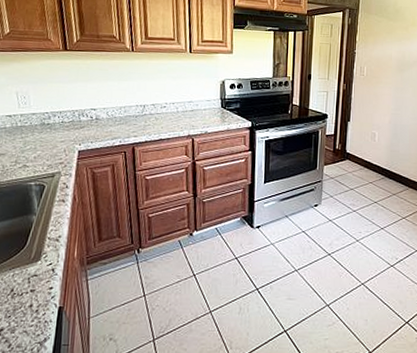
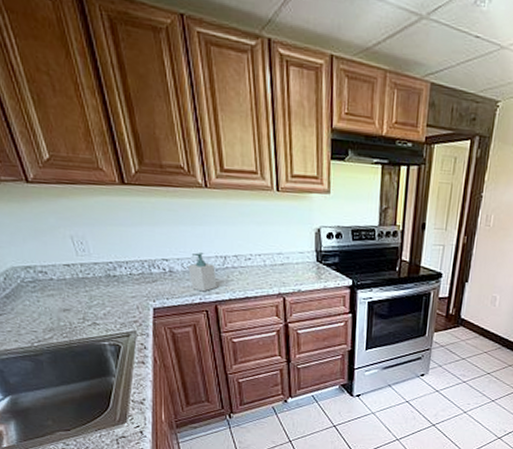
soap bottle: none [112,103,136,136] -> present [188,253,217,292]

